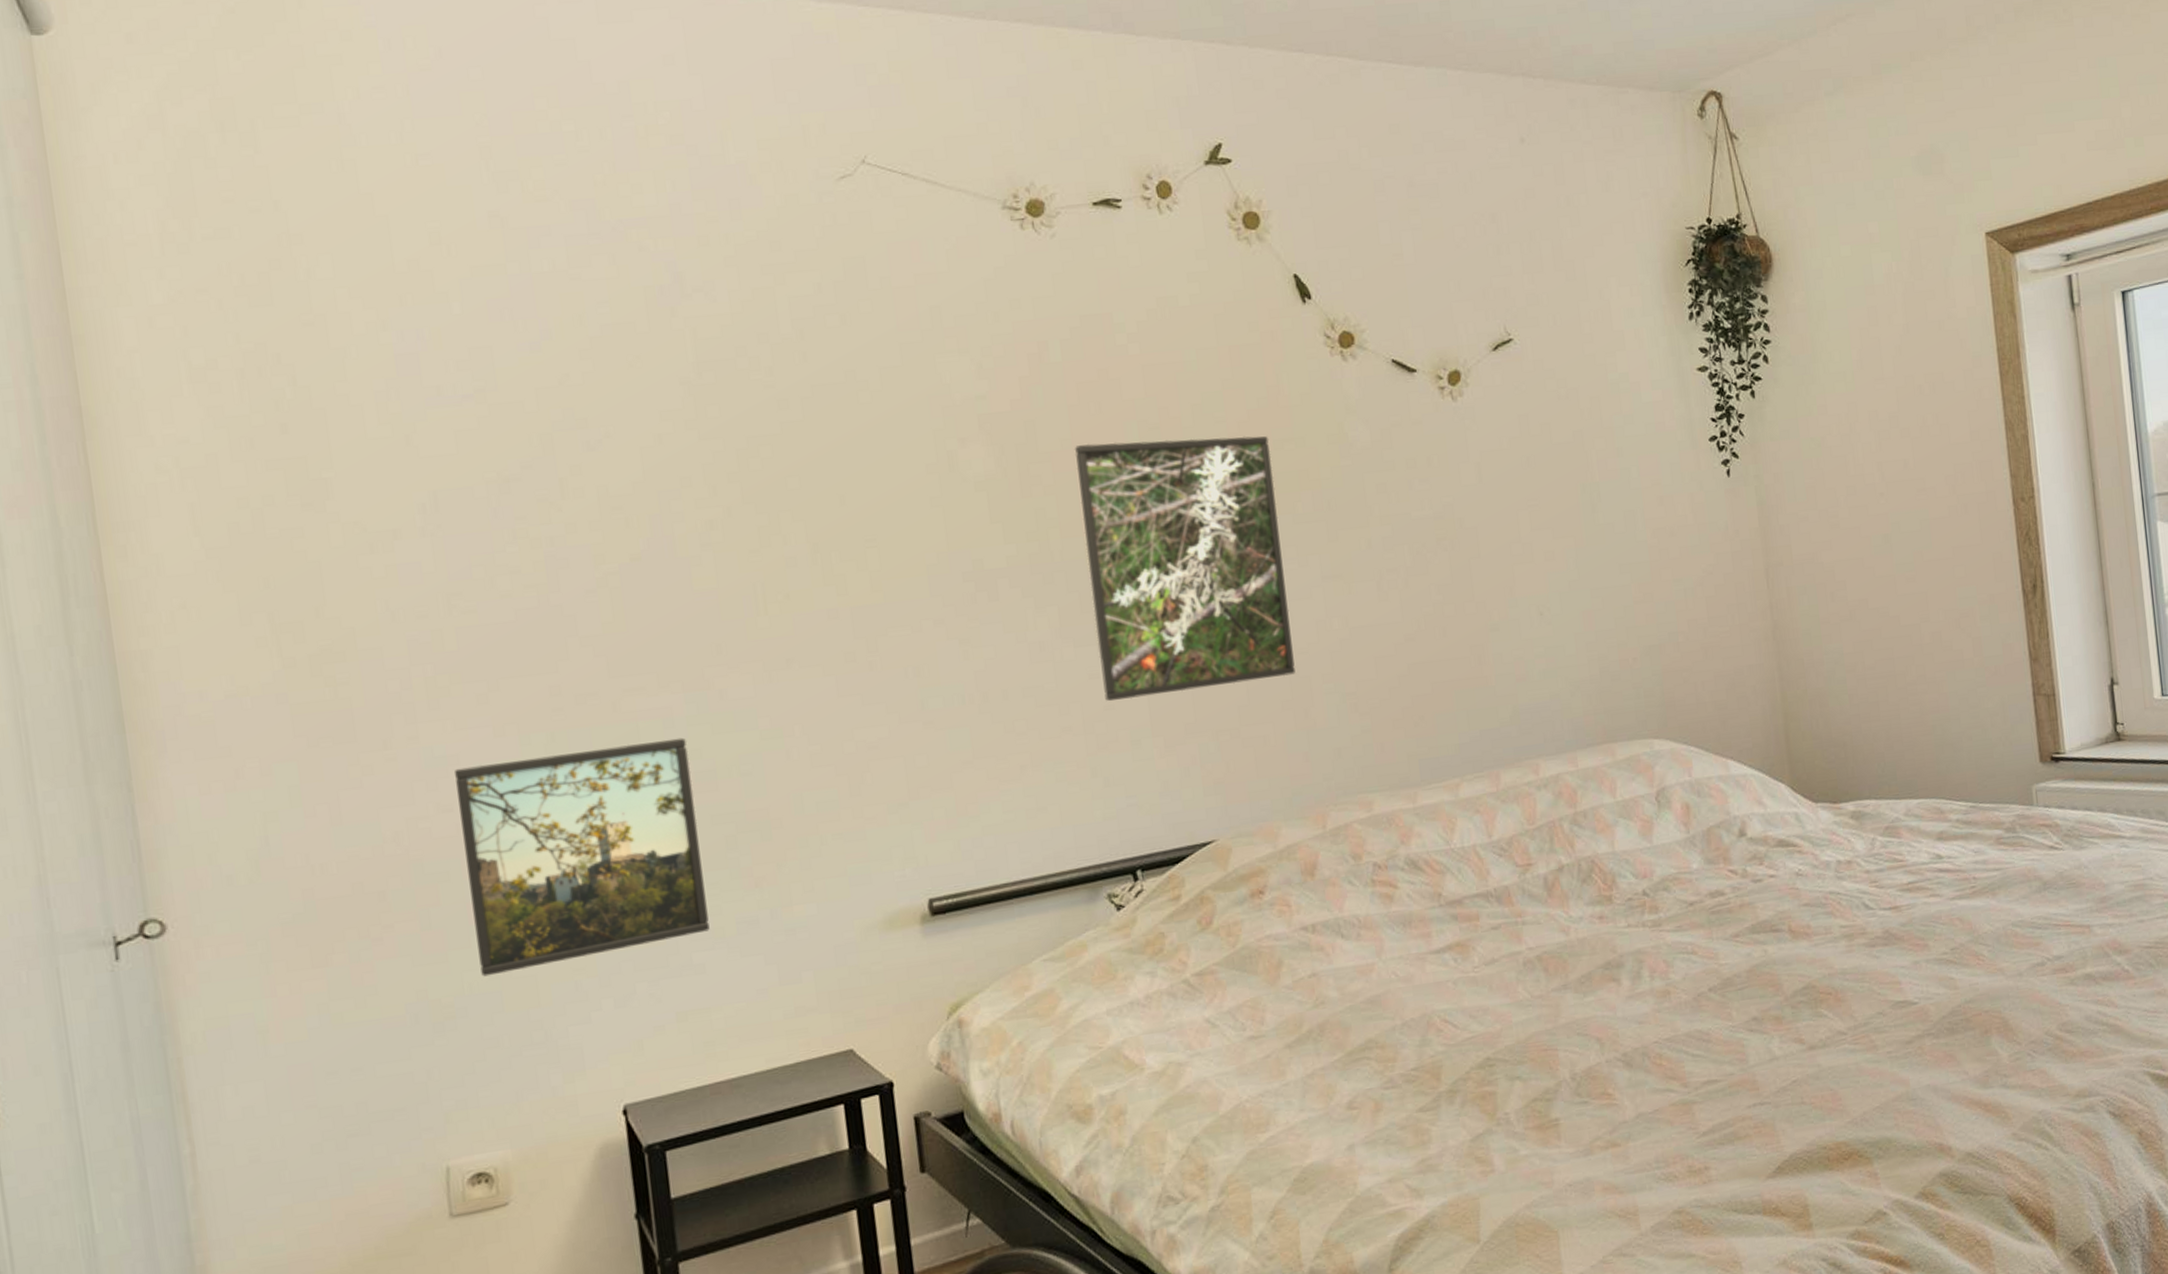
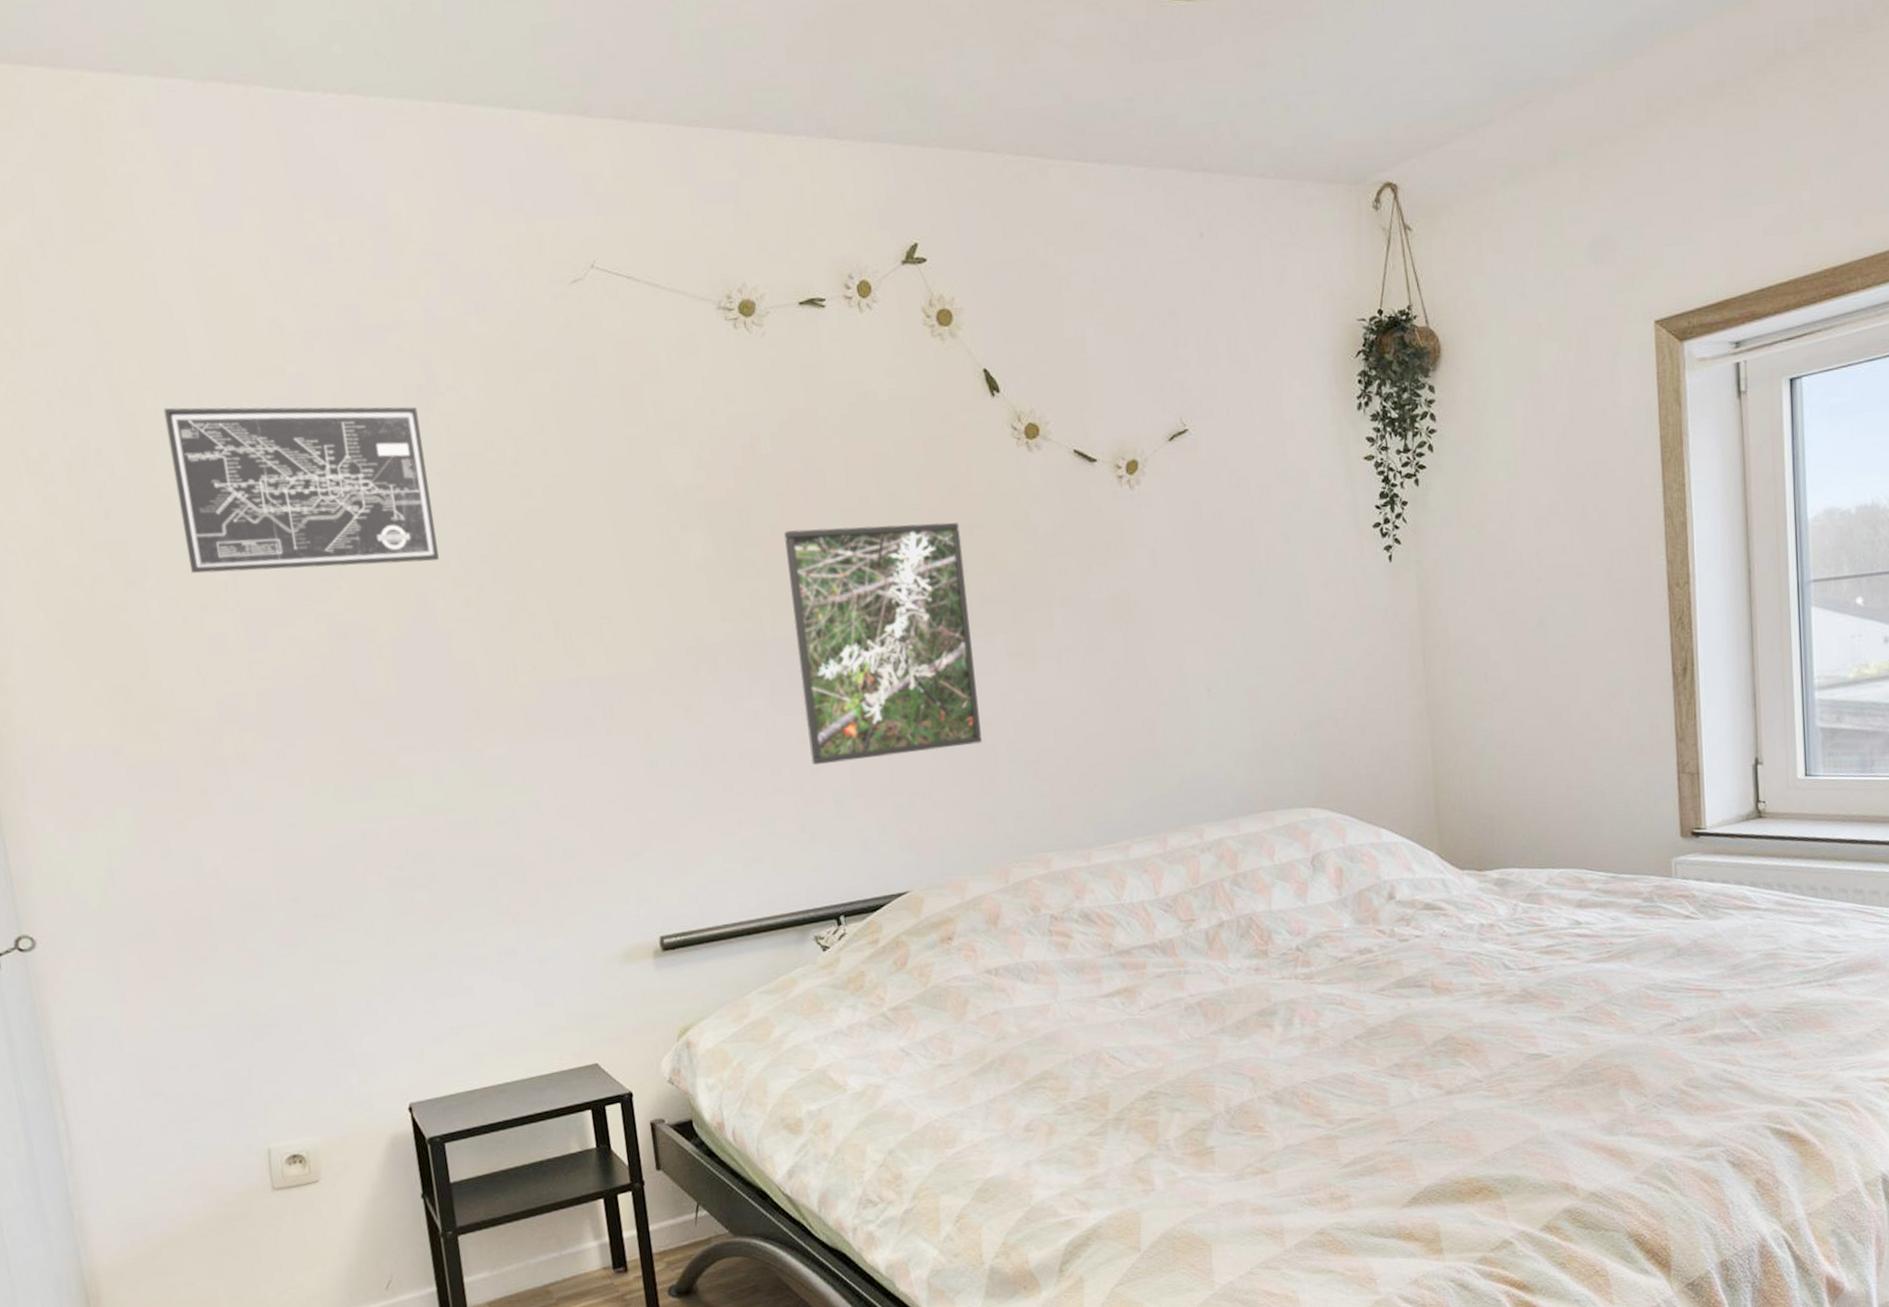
wall art: none [358,308,679,494] -> present [163,407,439,574]
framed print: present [455,737,710,977] -> none [261,791,476,992]

